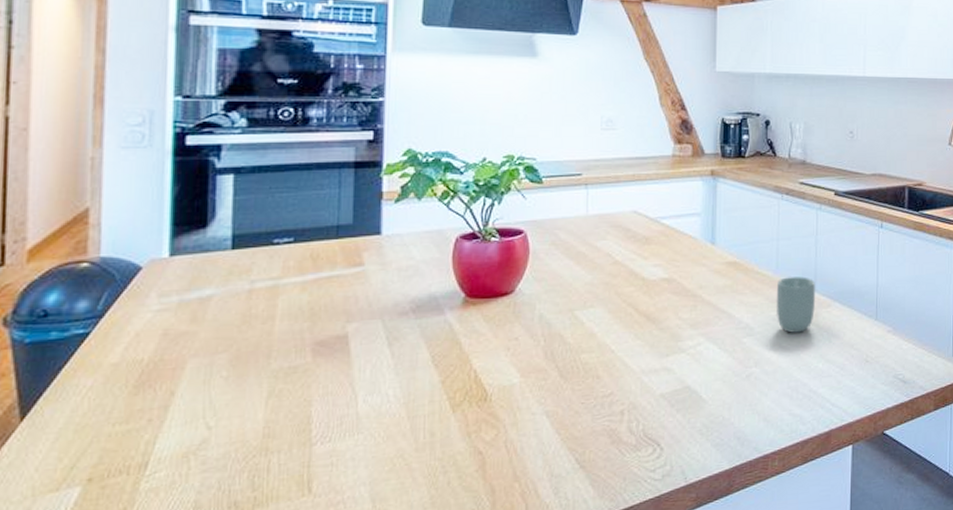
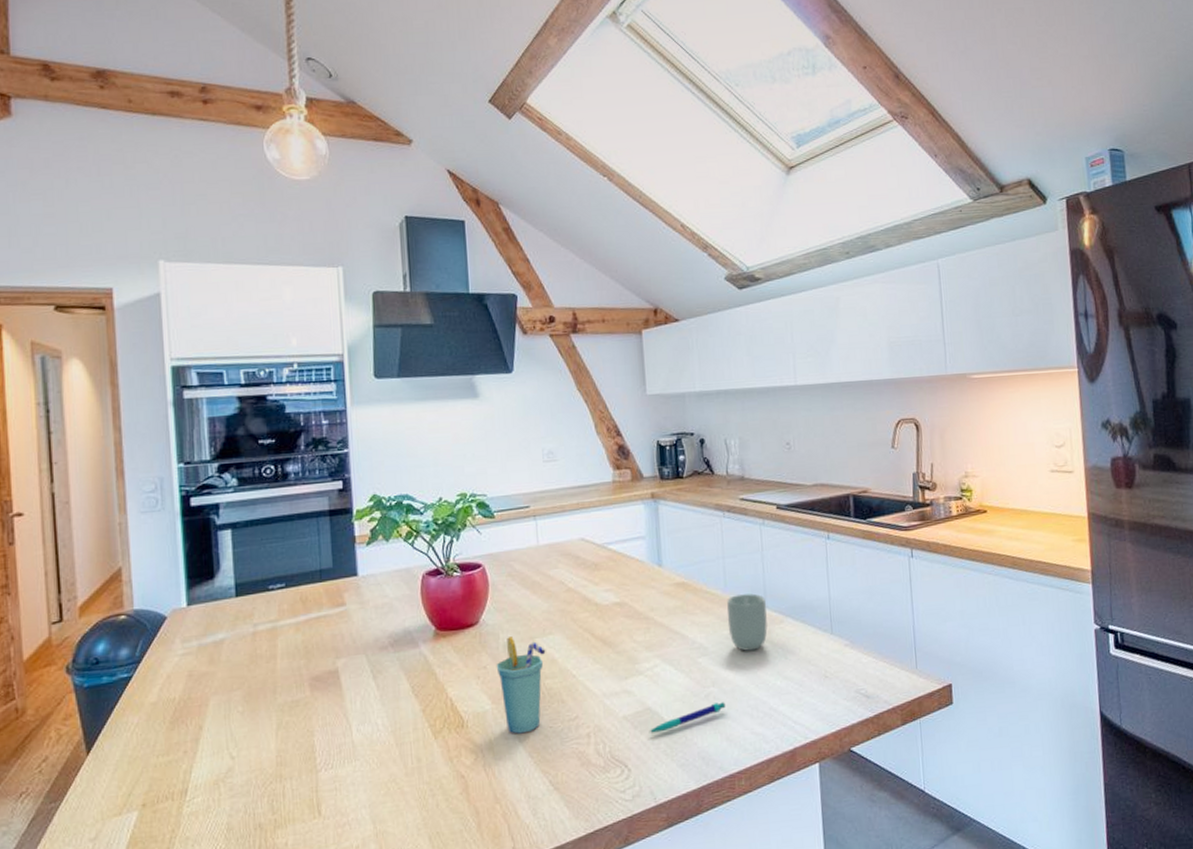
cup: none [529,308,585,410] -> present [496,636,546,734]
pen: none [685,383,766,412] -> present [648,702,726,734]

